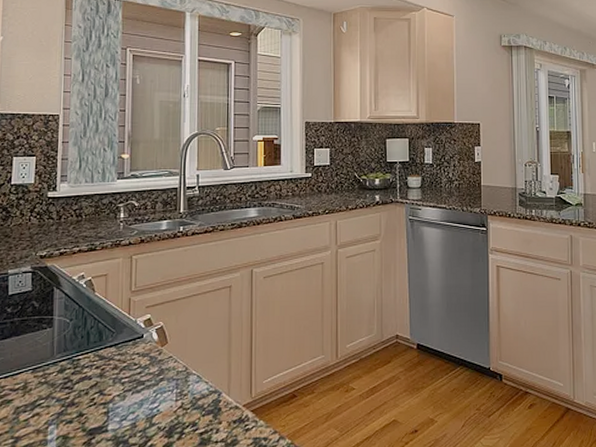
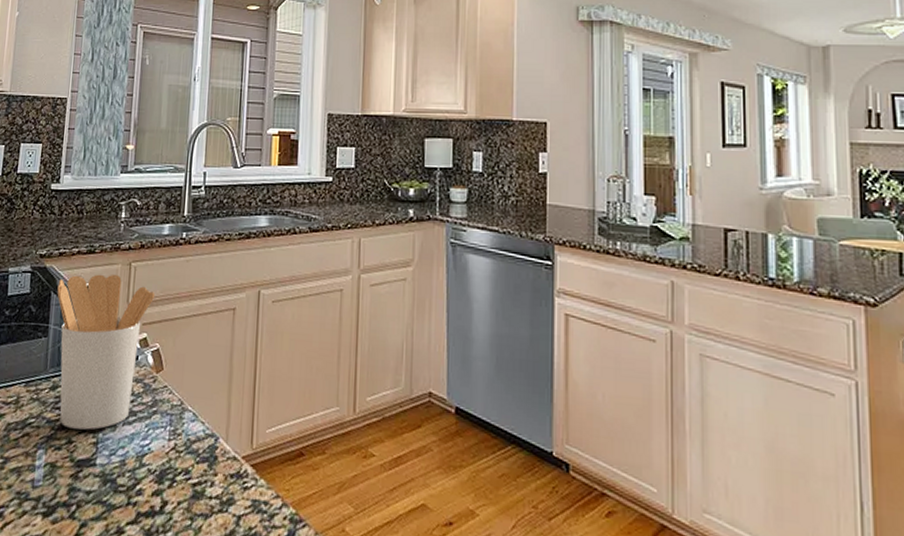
utensil holder: none [60,266,157,403] -> present [57,274,155,430]

